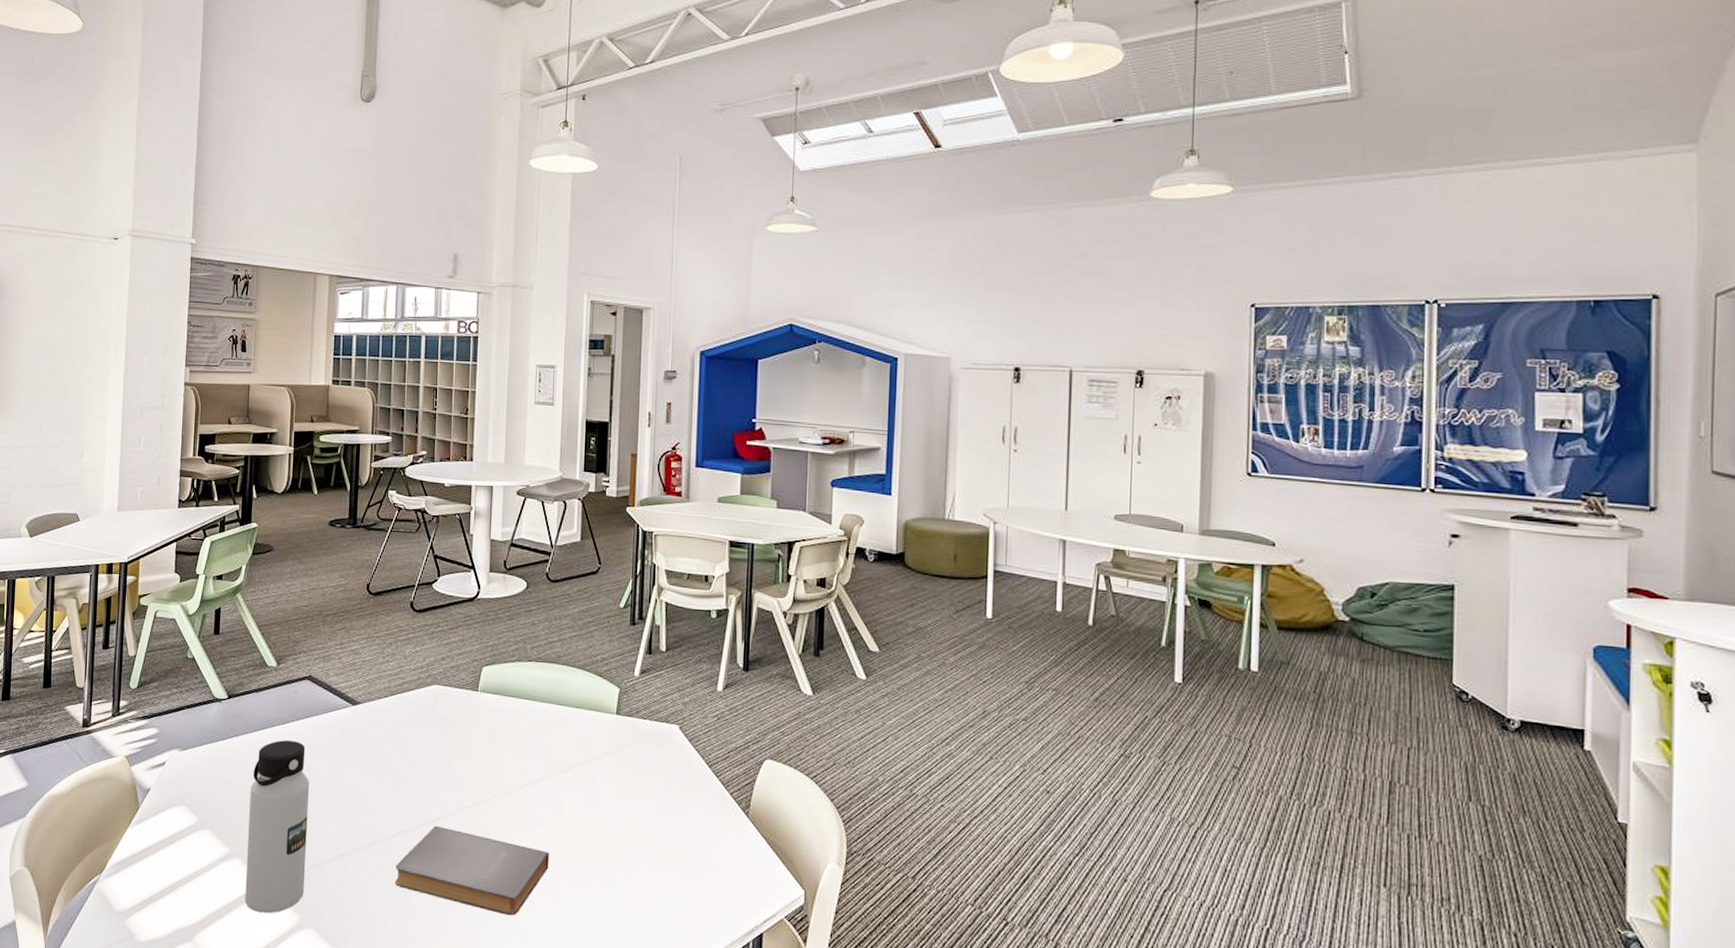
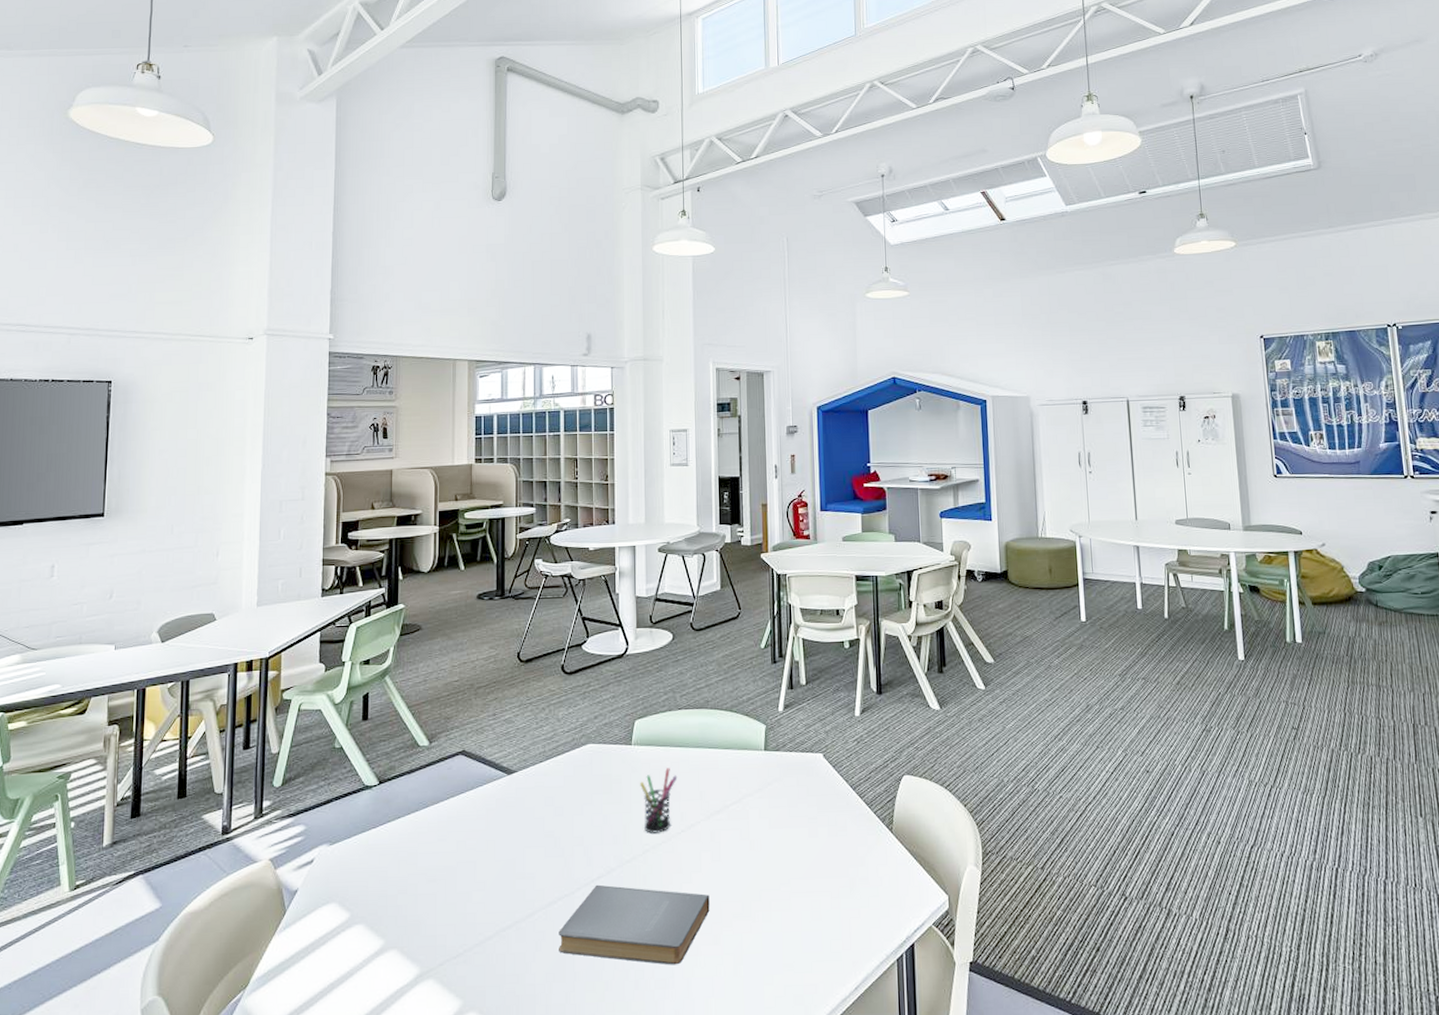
water bottle: present [245,739,309,914] -> none [403,818,466,1004]
pen holder: none [484,719,524,784] -> present [640,768,678,833]

